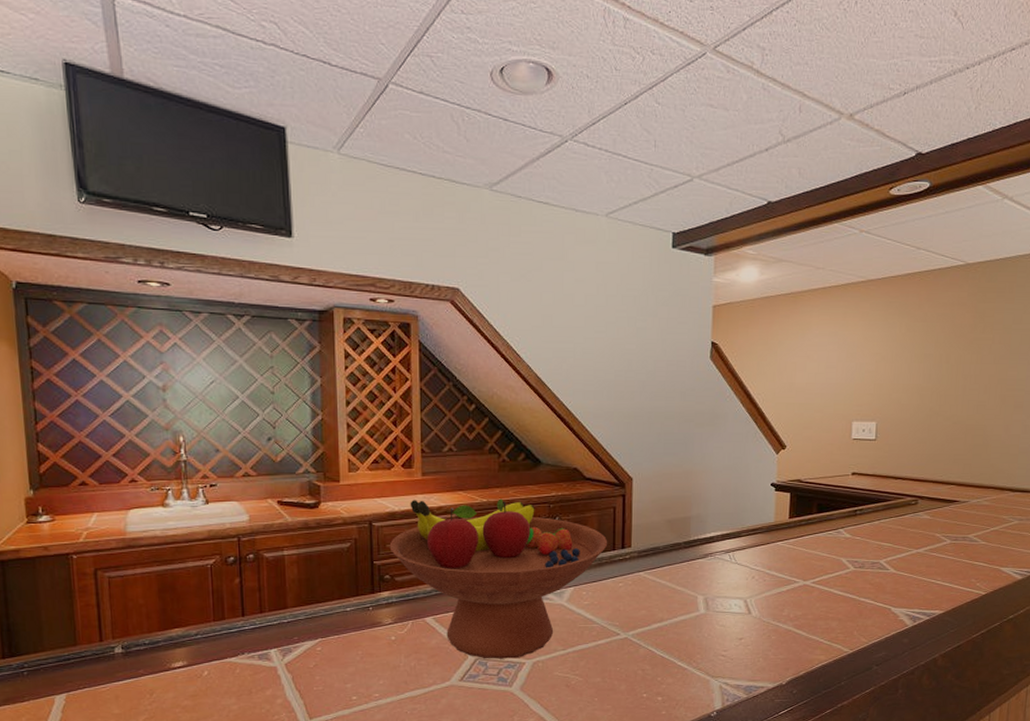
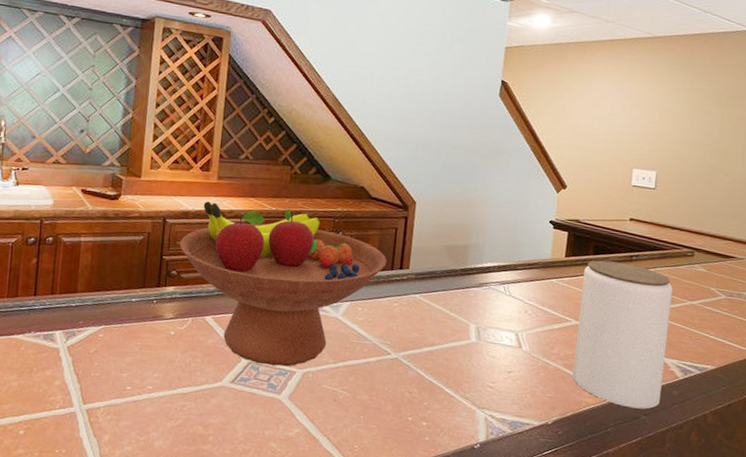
jar: none [803,518,898,660] -> present [573,260,673,409]

